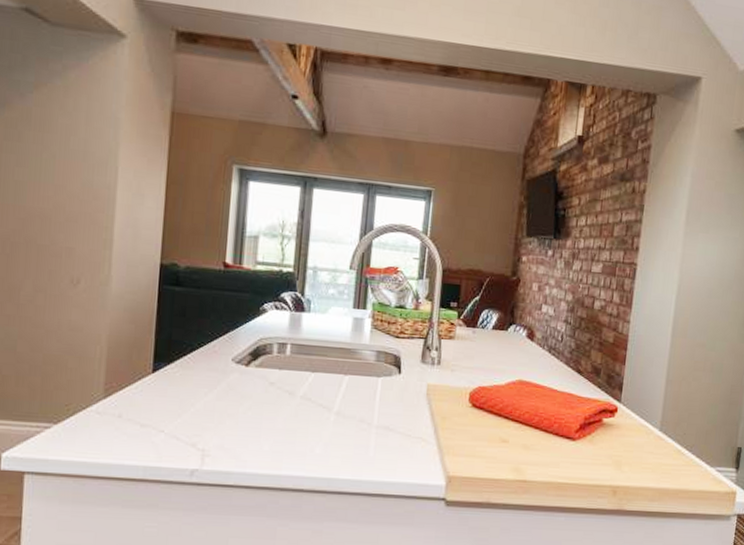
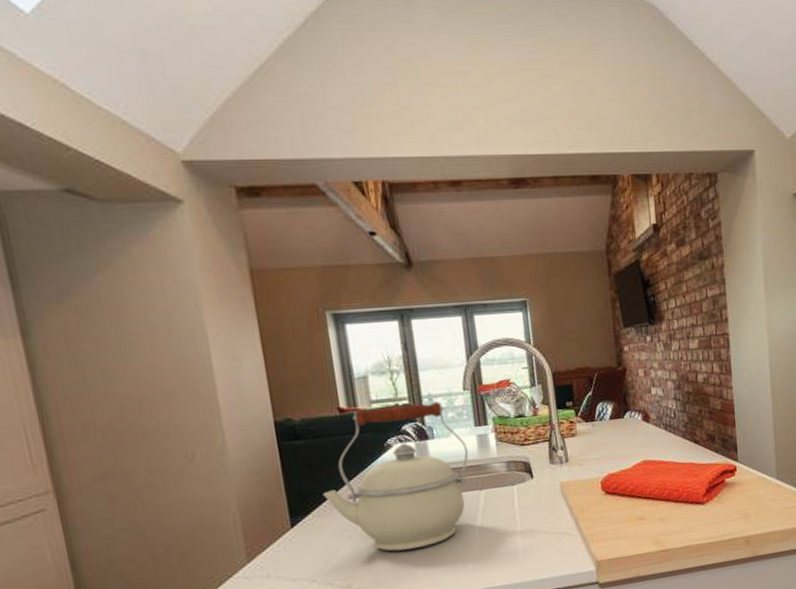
kettle: none [190,268,341,421] -> present [322,402,469,552]

